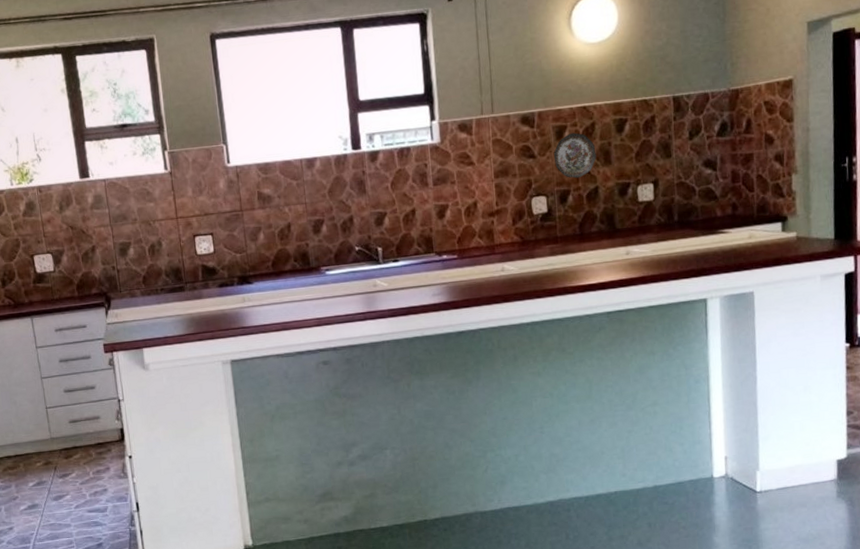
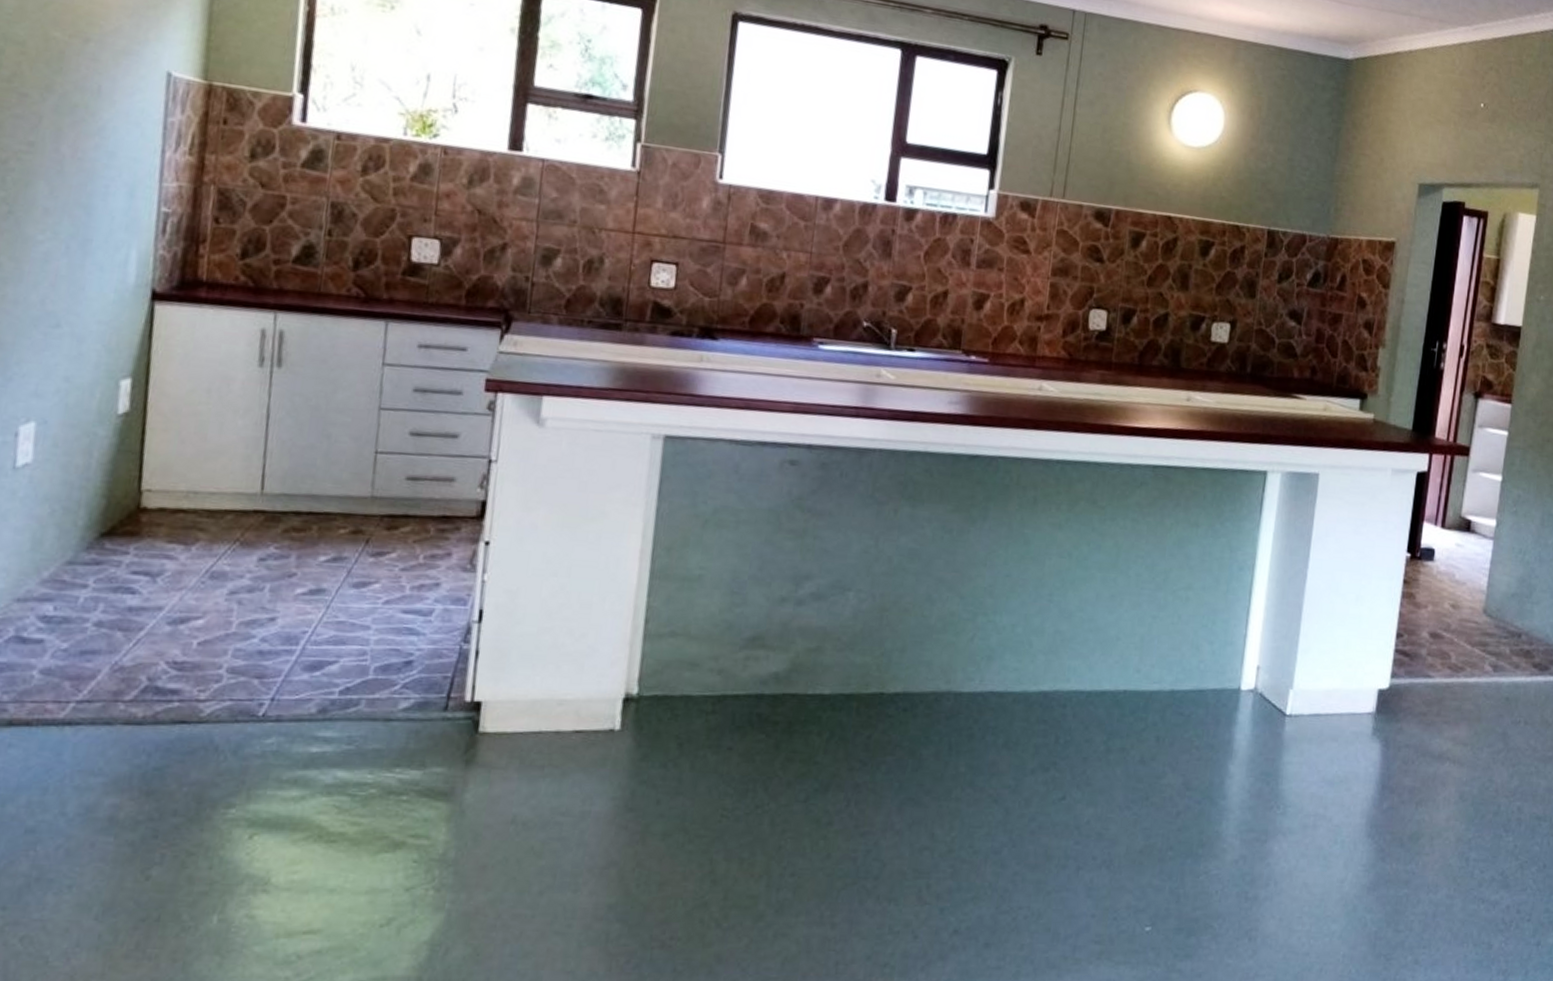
decorative plate: present [553,132,597,179] -> none [1124,243,1174,299]

